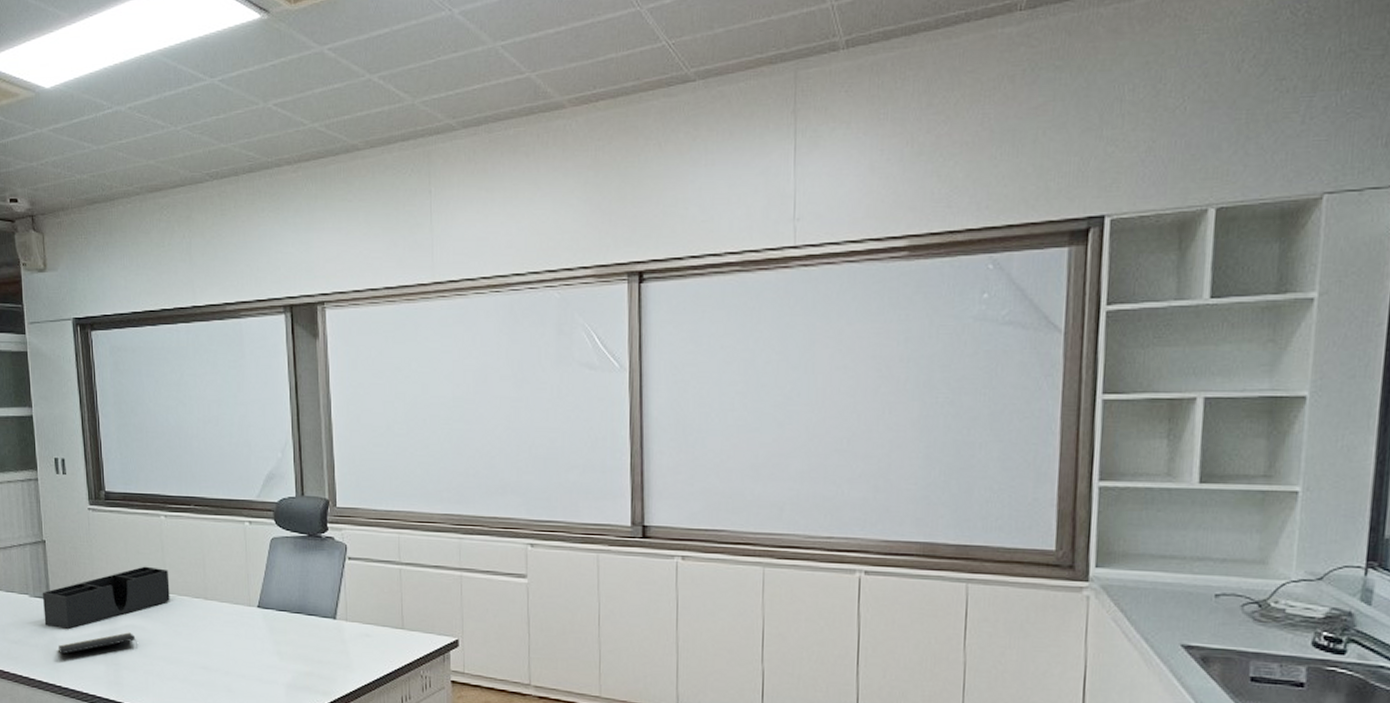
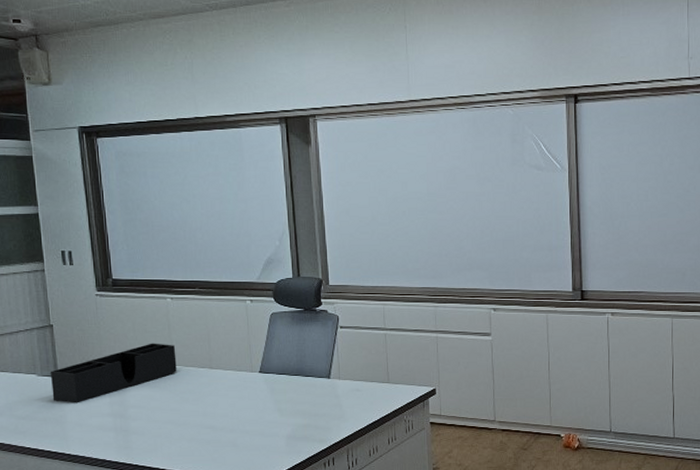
notepad: present [58,632,137,655] -> none [67,402,146,426]

